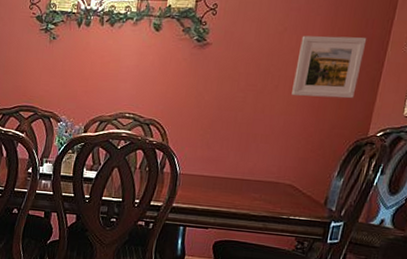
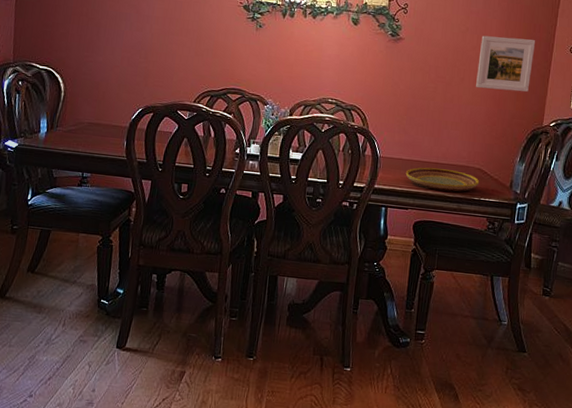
plate: none [207,184,290,210] -> present [405,167,480,192]

